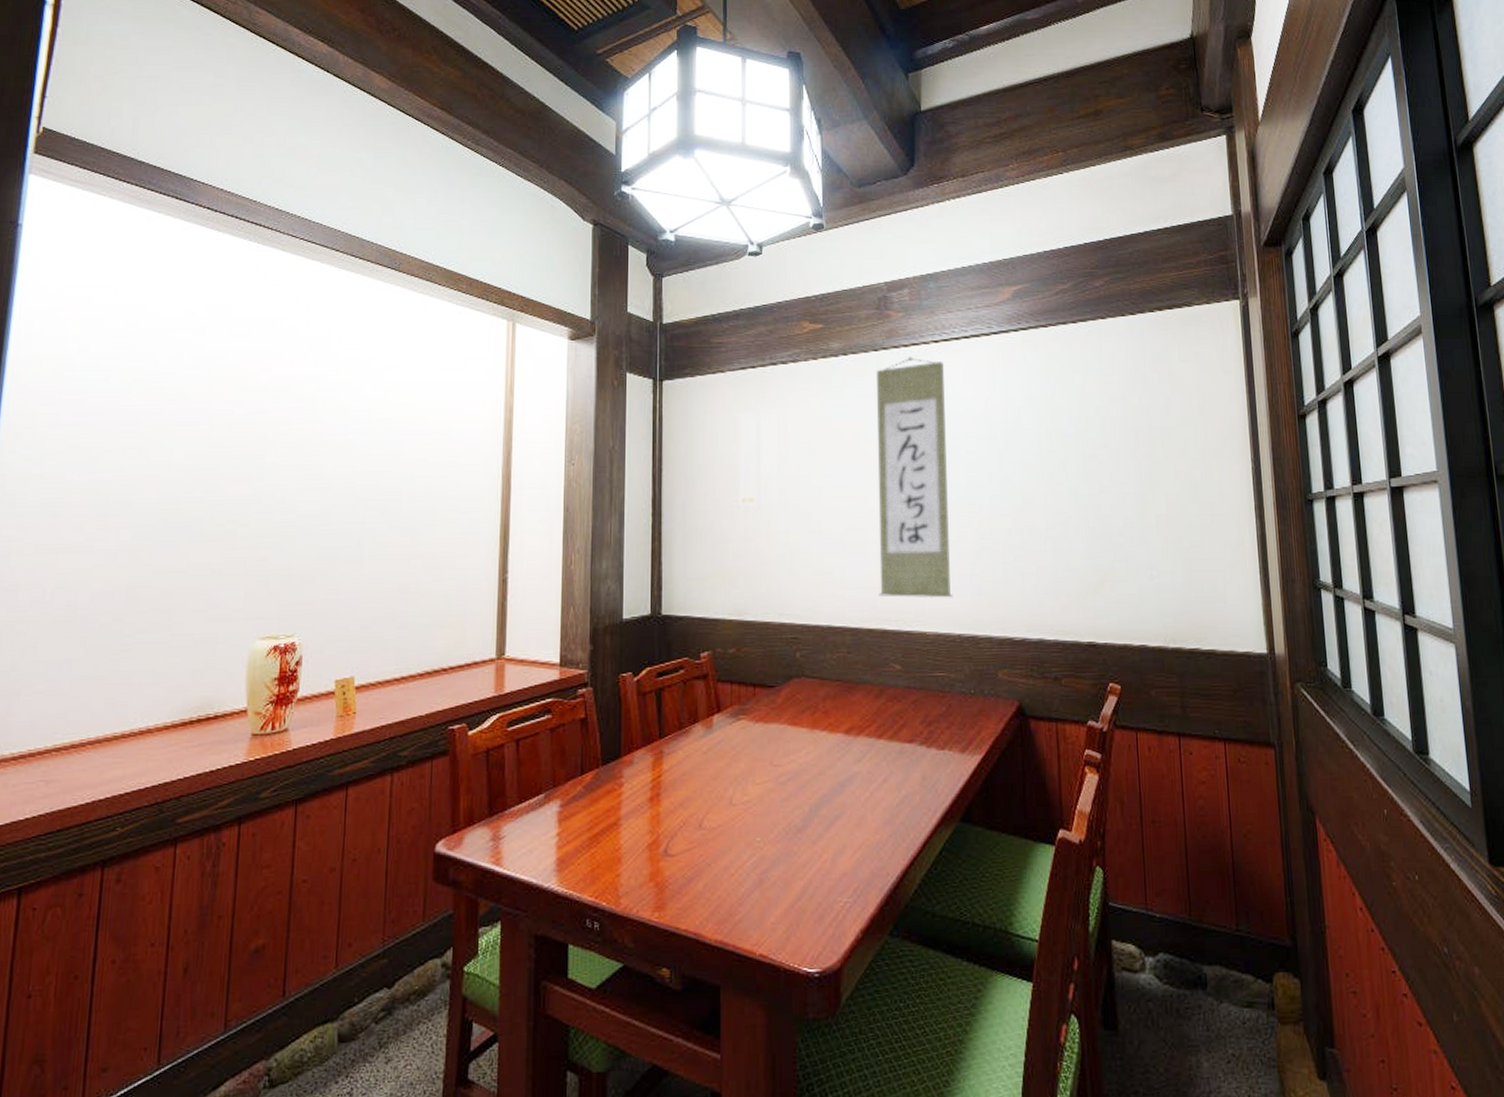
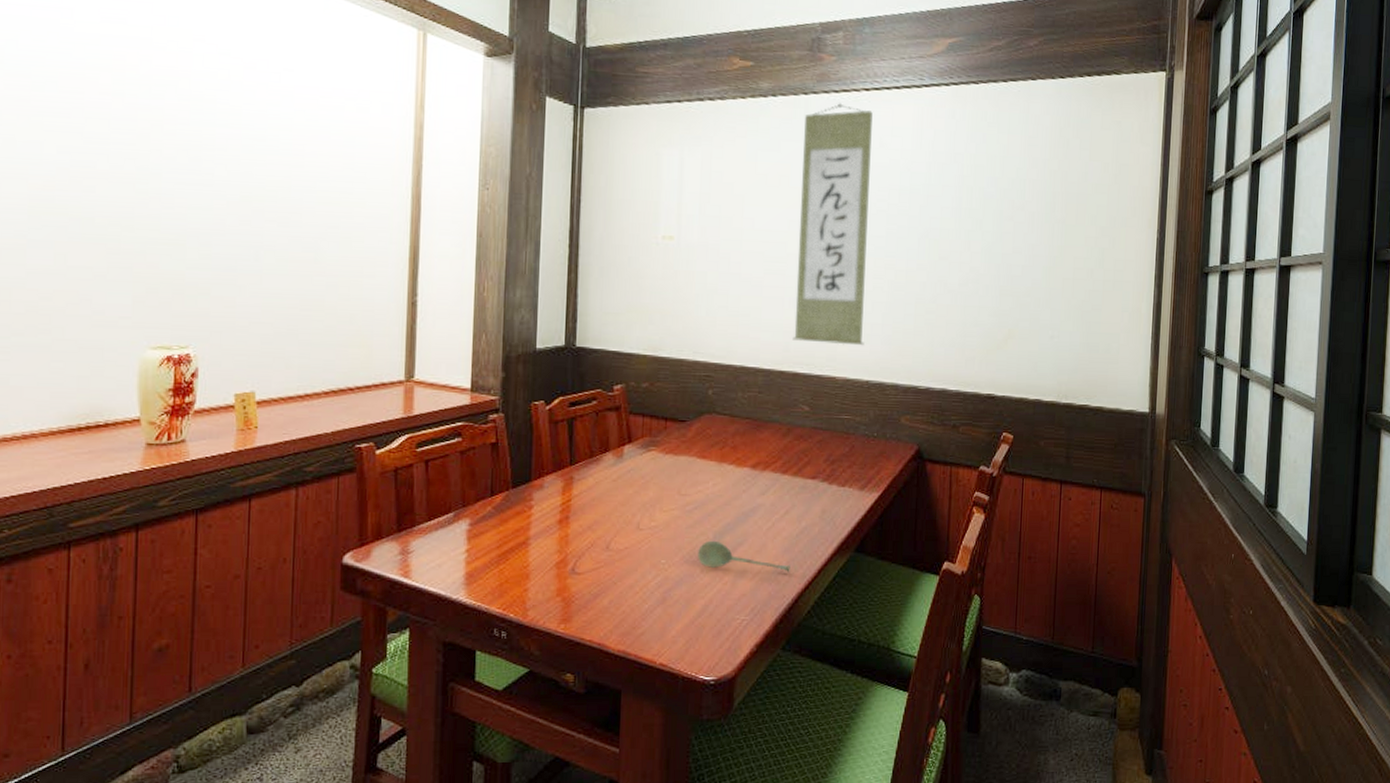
soupspoon: none [794,814,893,849] -> present [698,540,790,574]

